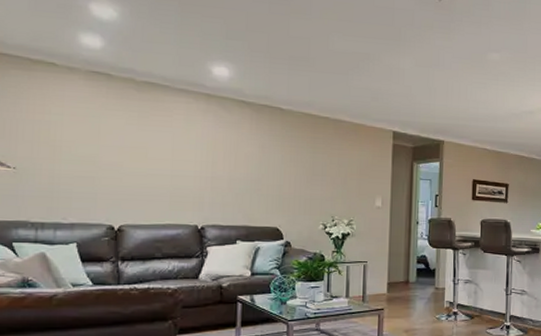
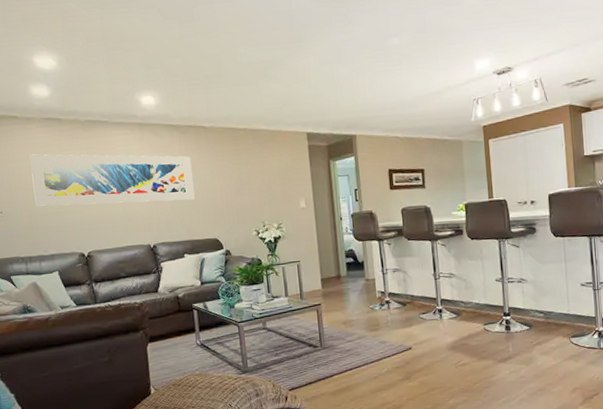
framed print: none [61,108,260,184] -> present [29,154,195,206]

